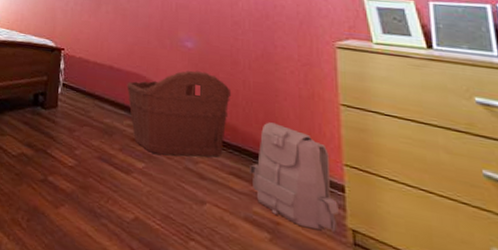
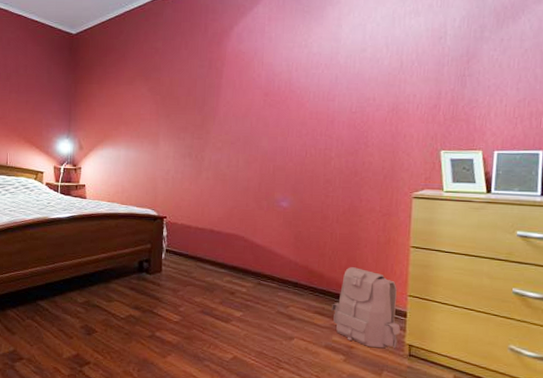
wicker basket: present [127,71,230,158] -> none [226,228,319,304]

